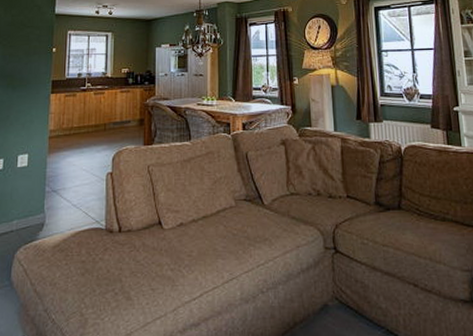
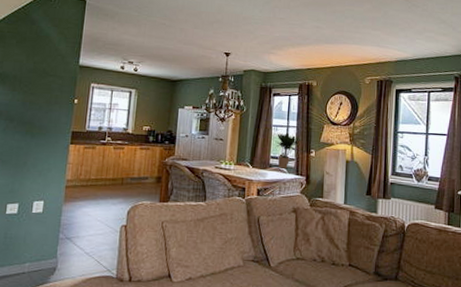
potted plant: none [257,62,282,99] -> present [276,133,300,169]

